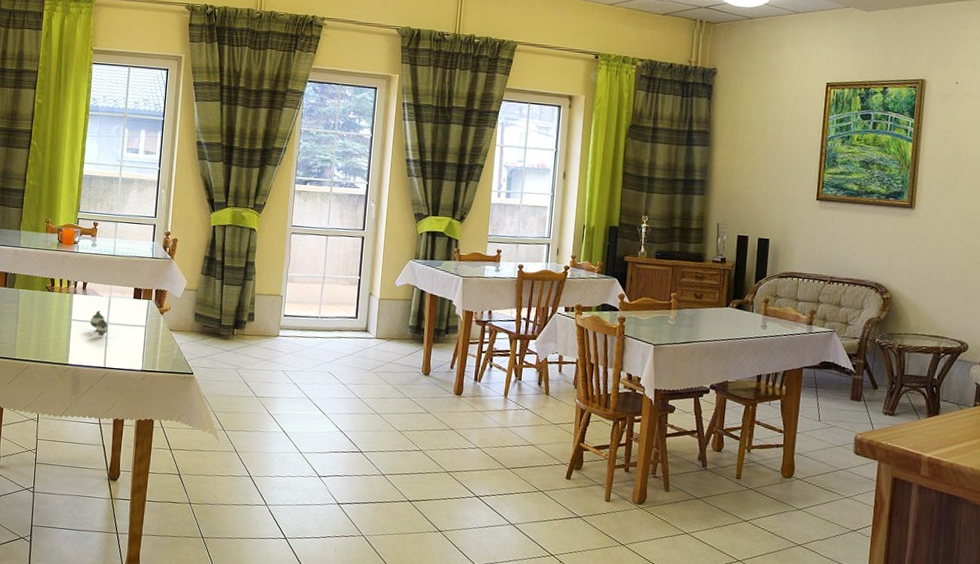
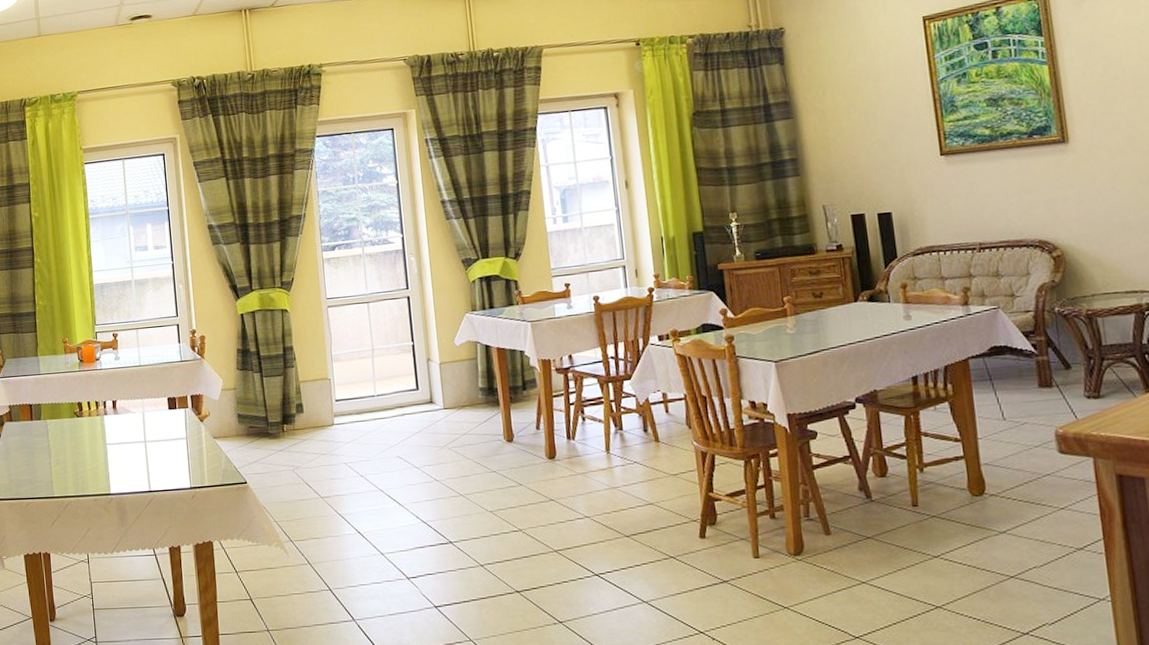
teapot: present [90,311,109,336] -> none [126,429,147,457]

